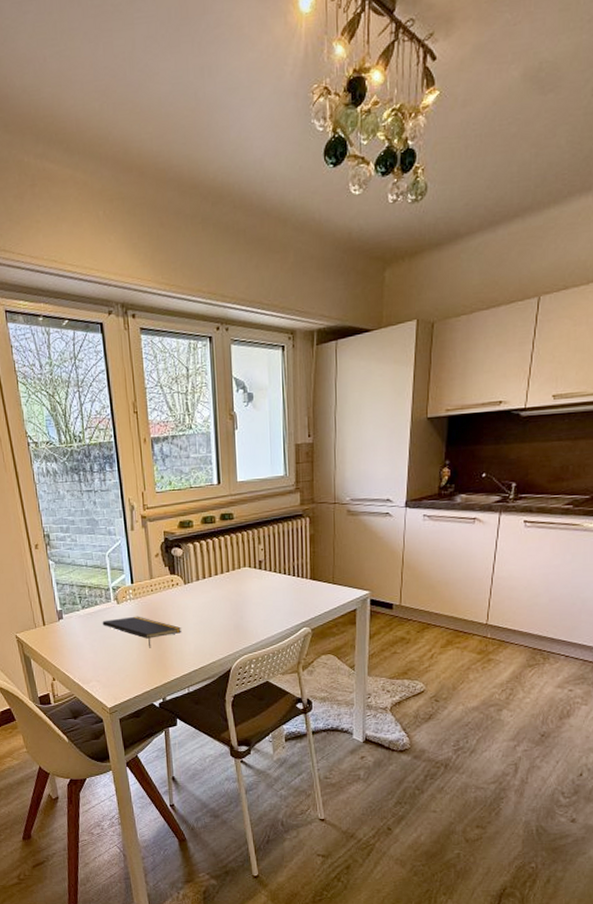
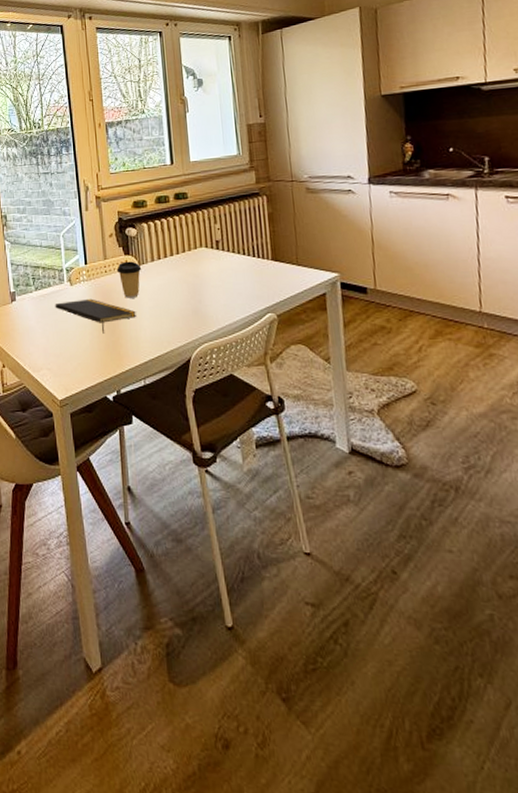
coffee cup: none [162,580,187,615] -> present [116,261,142,298]

